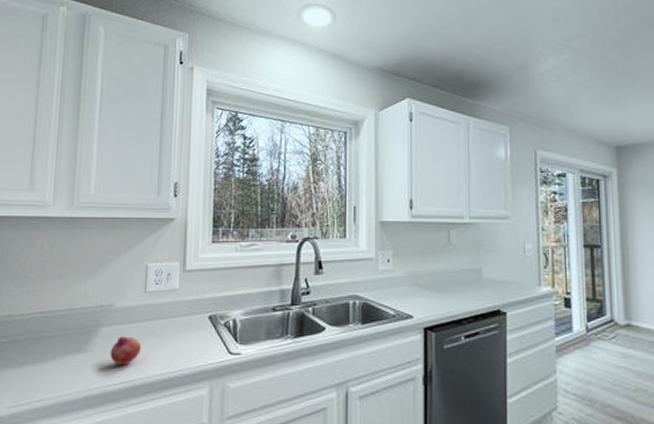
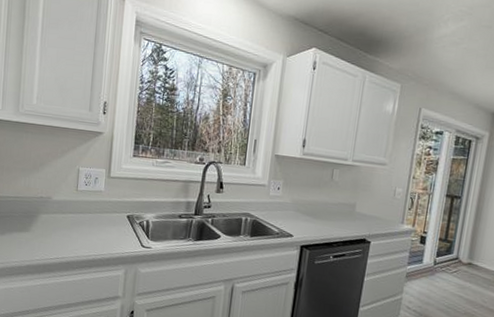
fruit: present [110,336,141,366] -> none [47,223,72,246]

